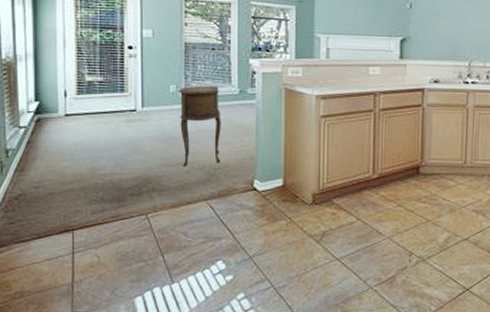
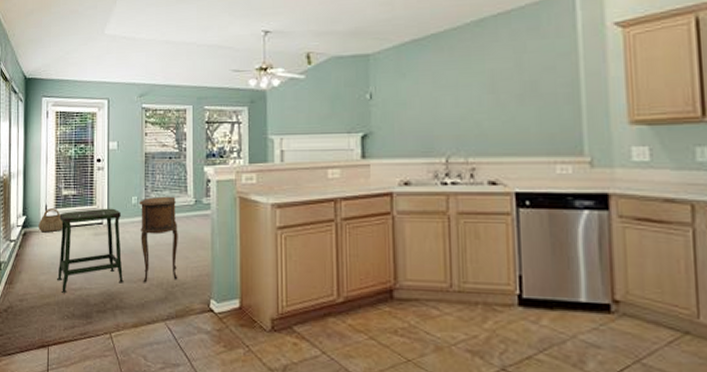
basket: none [56,94,87,119] -> present [38,208,63,233]
stool: none [82,95,161,179] -> present [57,208,124,293]

